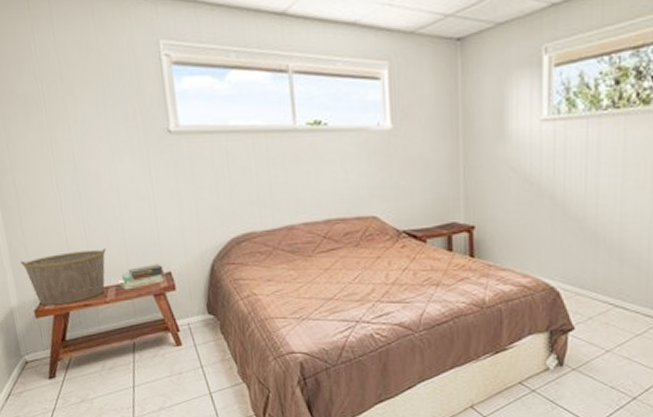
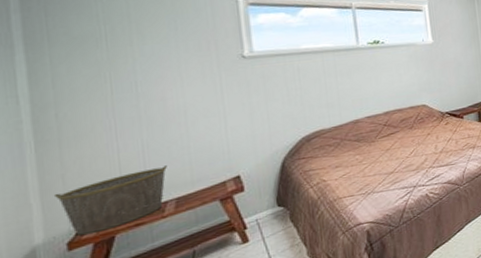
books: present [120,264,164,290] -> none [182,170,232,201]

